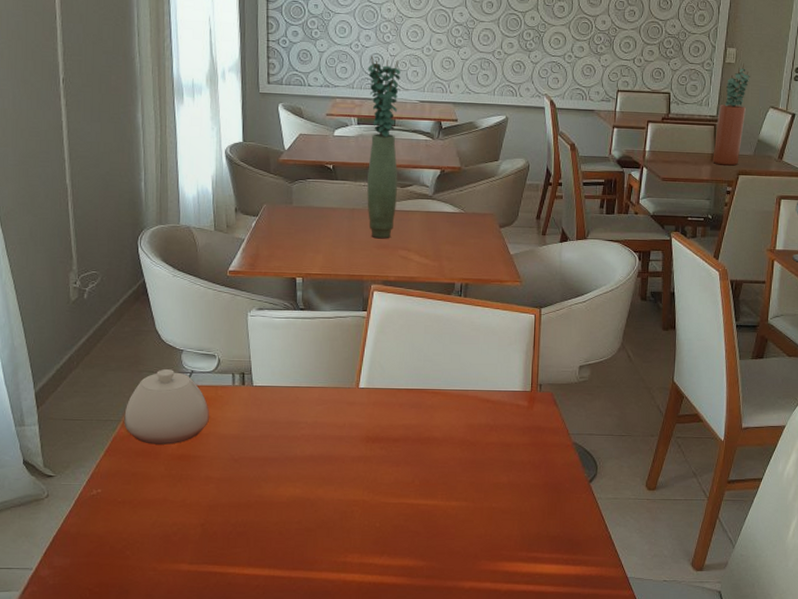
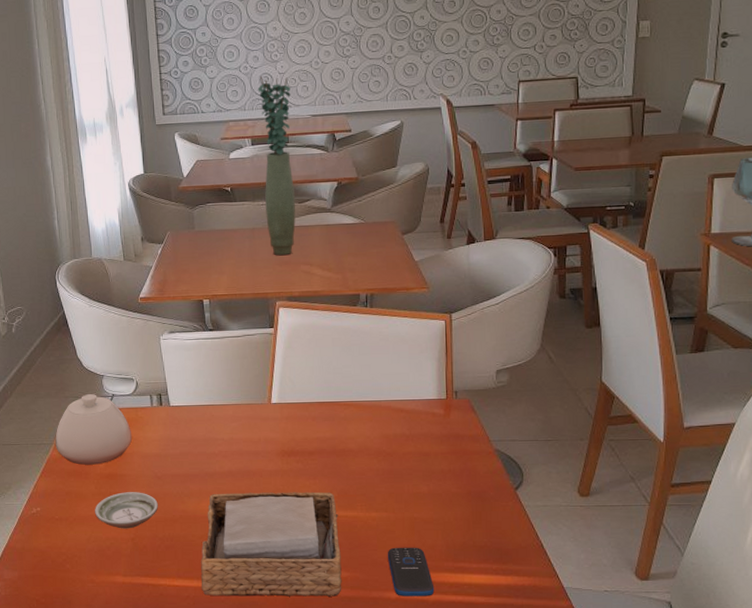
saucer: none [163,475,233,514] -> present [95,492,158,529]
napkin holder: none [272,478,419,586] -> present [200,492,342,597]
mobile phone: none [464,536,507,586] -> present [387,547,435,596]
vase: present [713,63,750,166] -> none [631,36,669,148]

